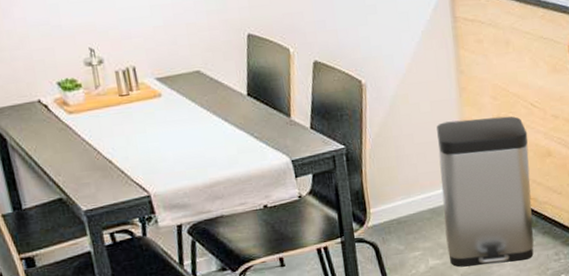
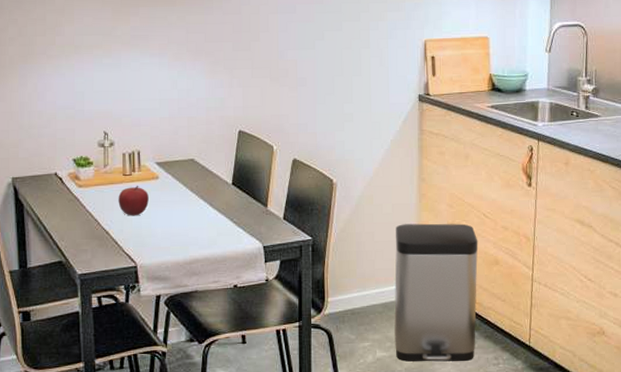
fruit: none [117,106,154,141] -> present [118,186,149,216]

